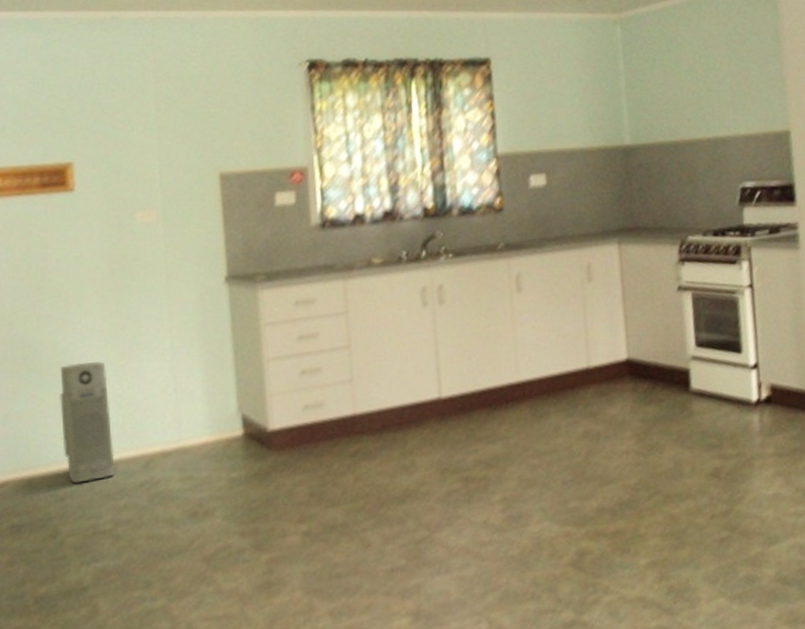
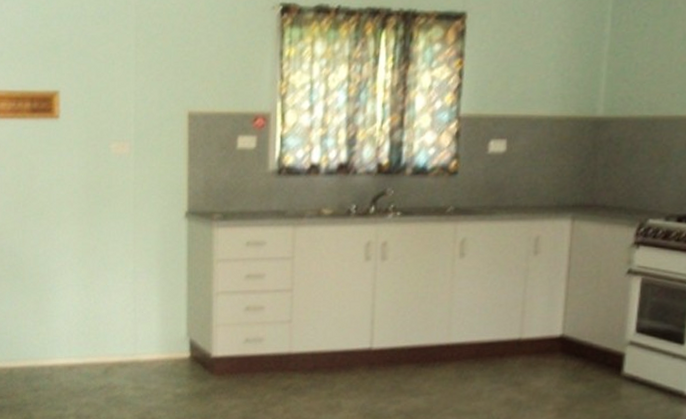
air purifier: present [60,361,116,484] -> none [38,276,80,379]

